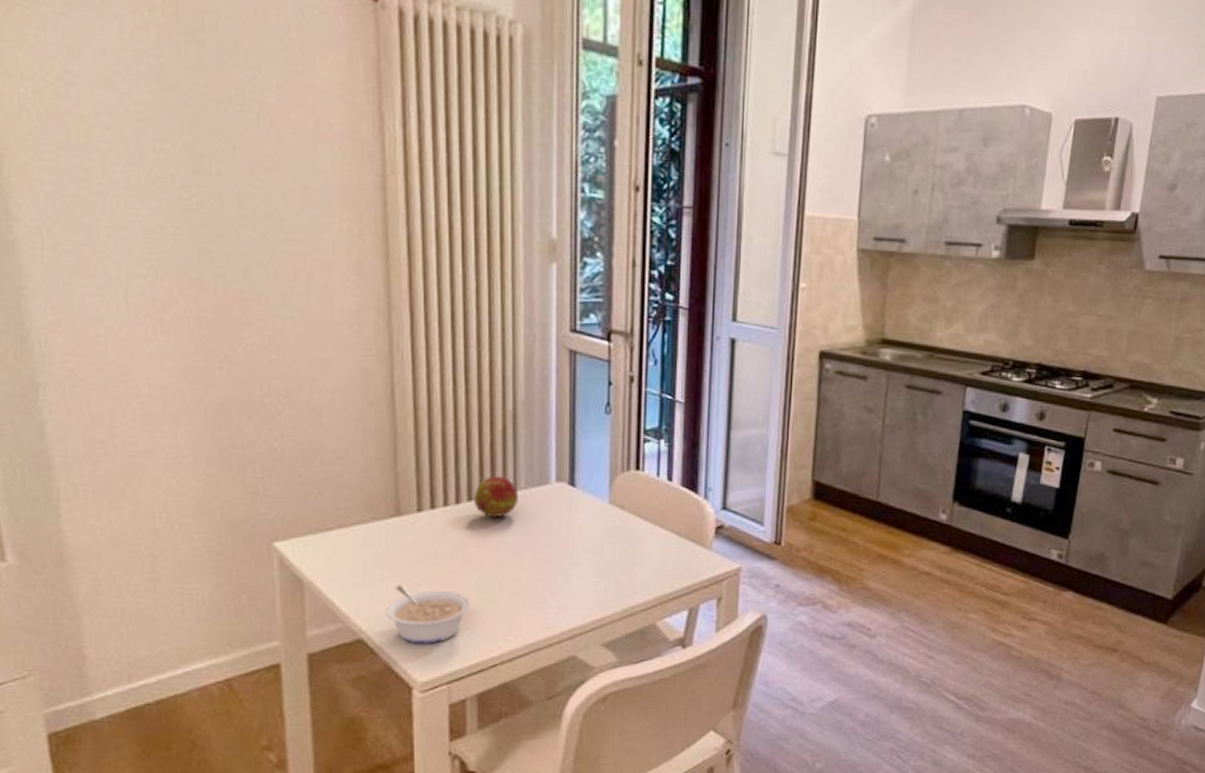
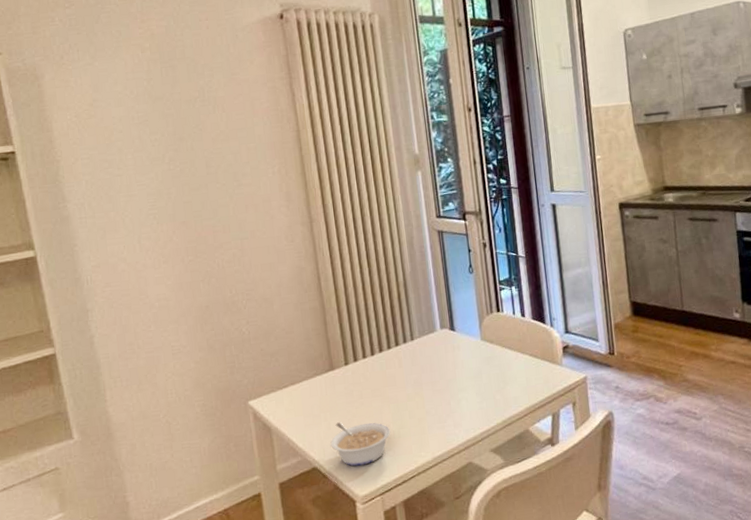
fruit: present [474,477,519,518] -> none [383,330,416,363]

